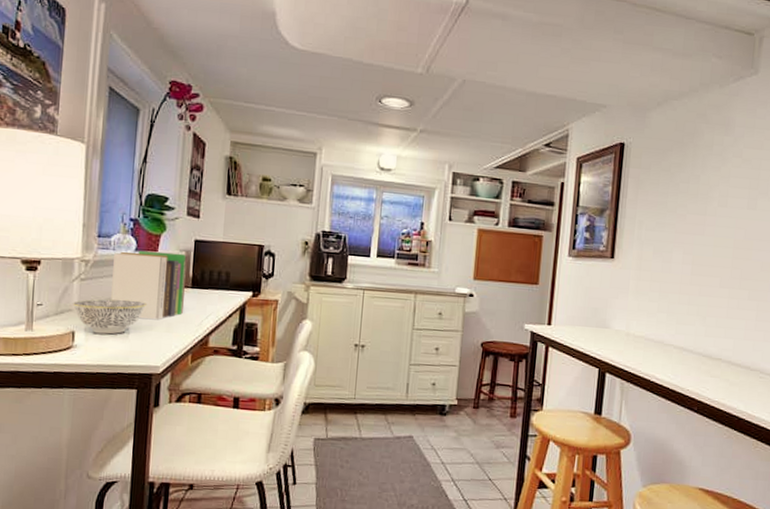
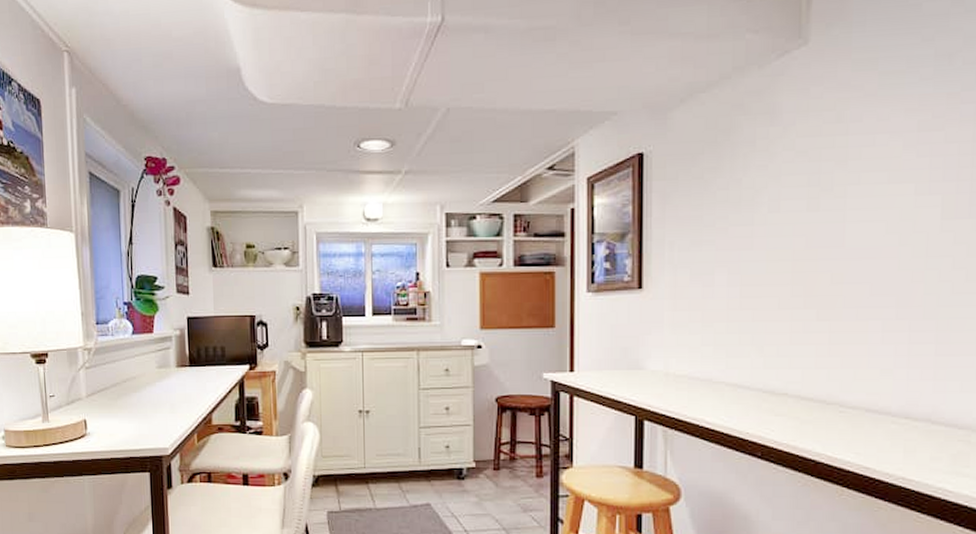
bowl: present [72,299,146,335] -> none [81,384,149,420]
books: present [111,250,187,320] -> none [113,332,185,402]

